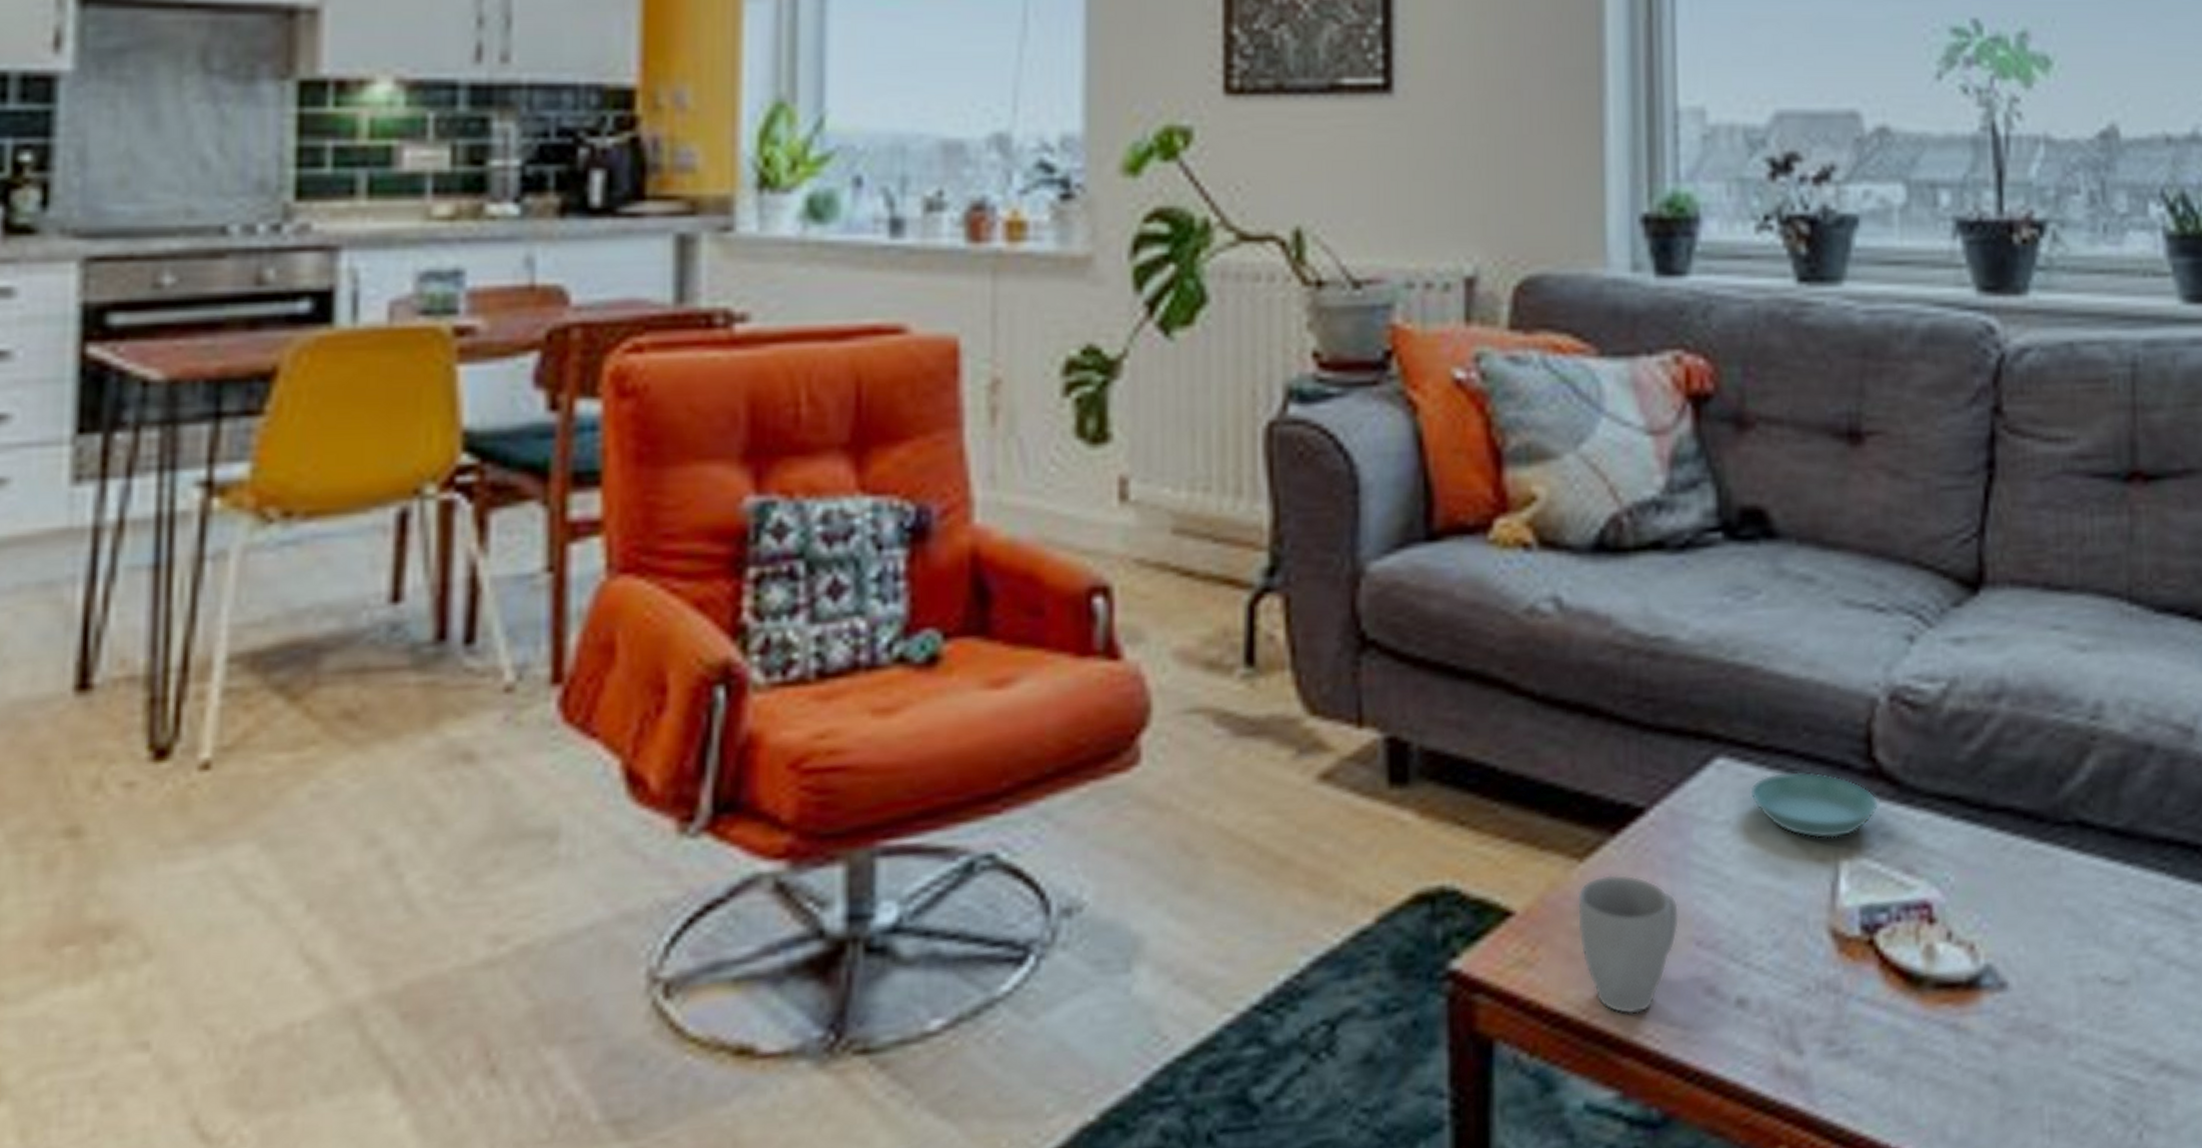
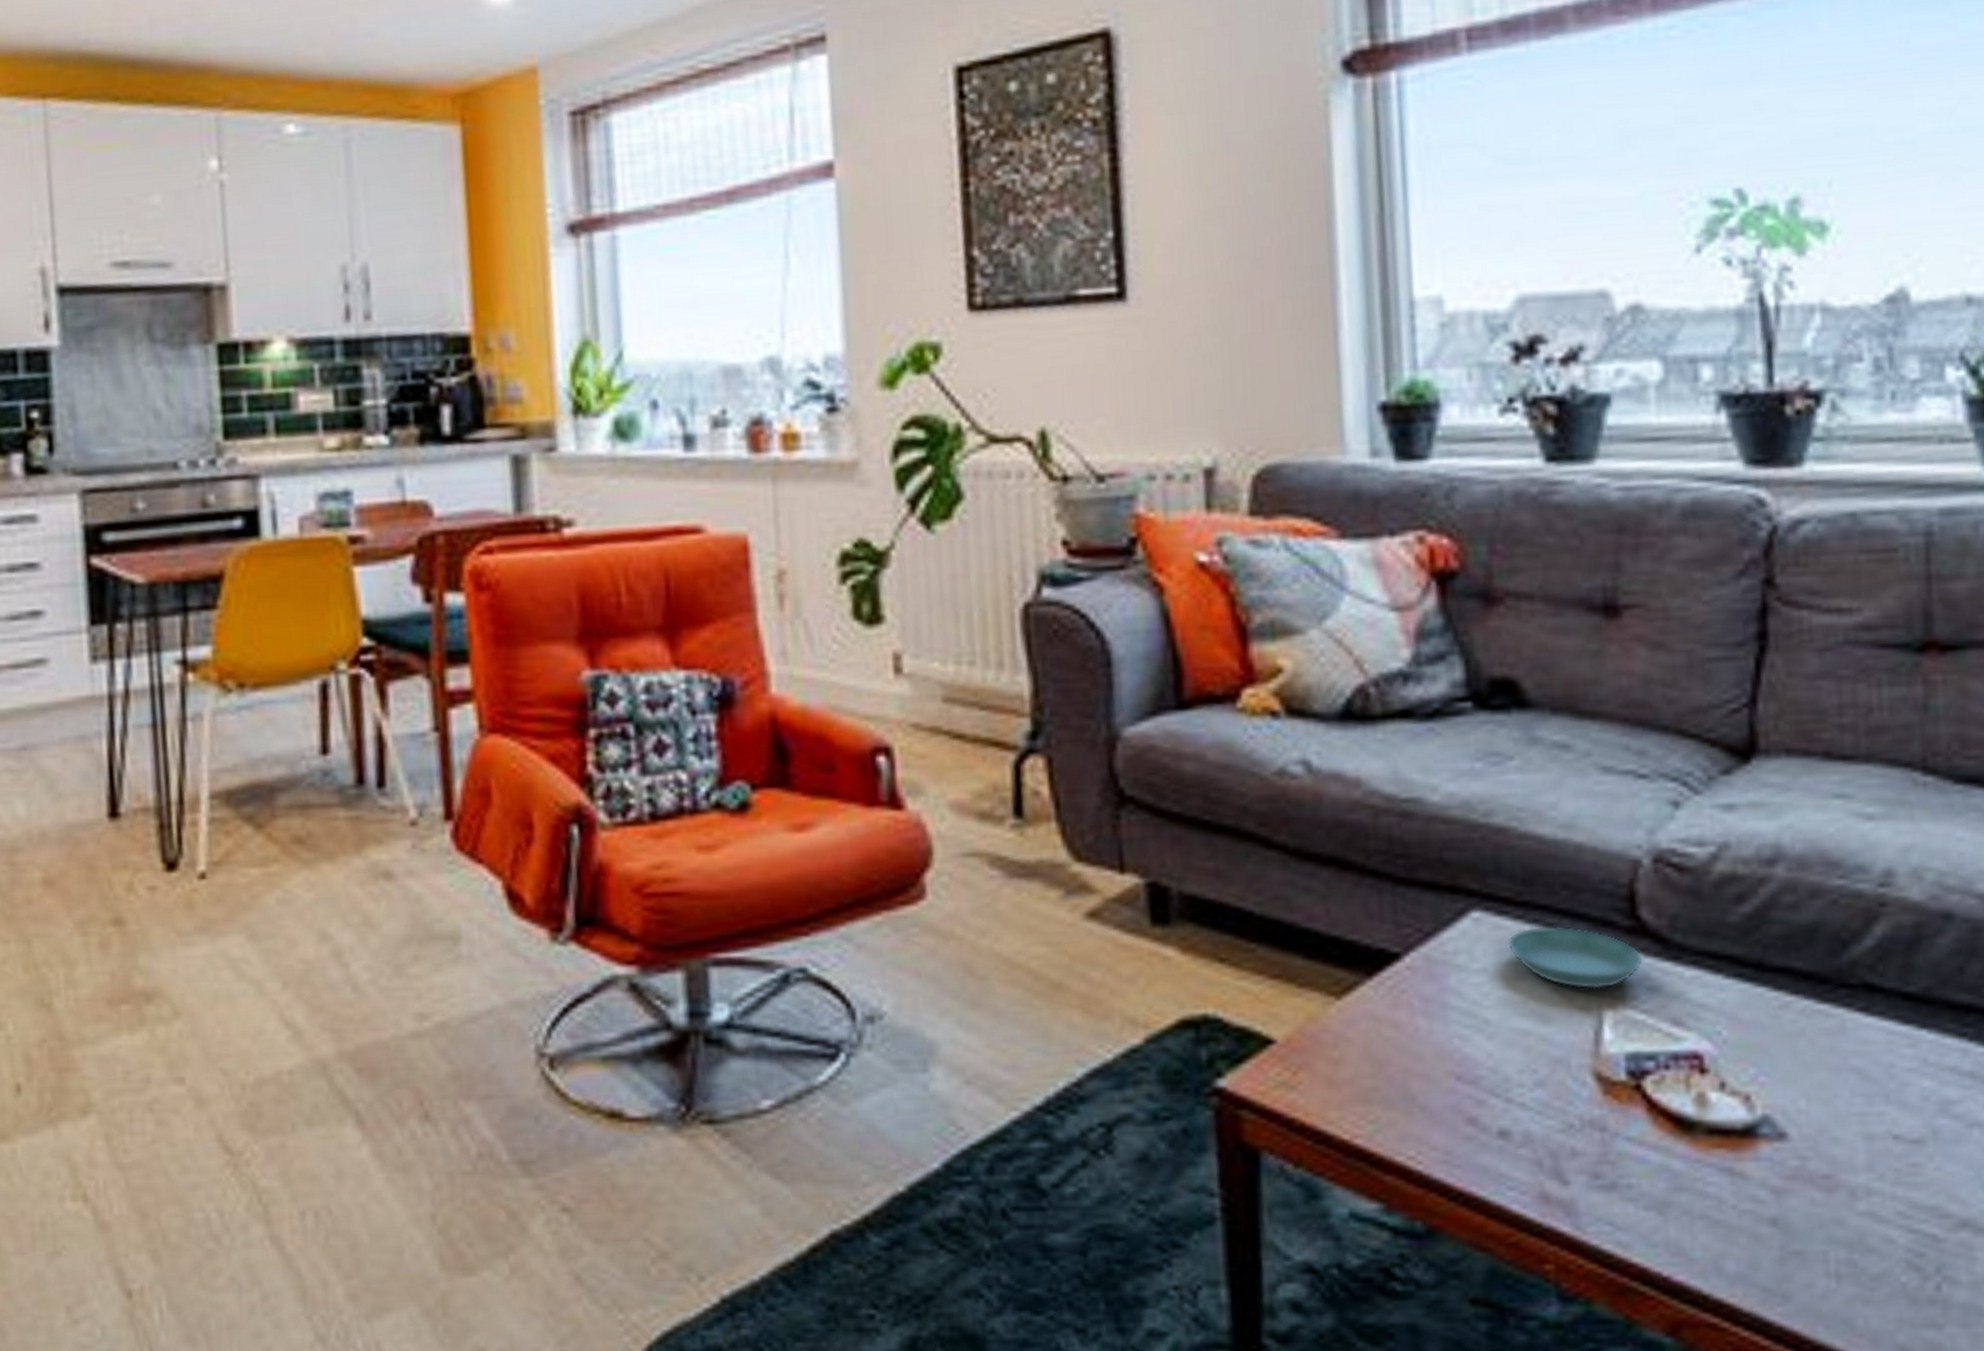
mug: present [1576,874,1680,1015] -> none [1335,1012,1439,1137]

